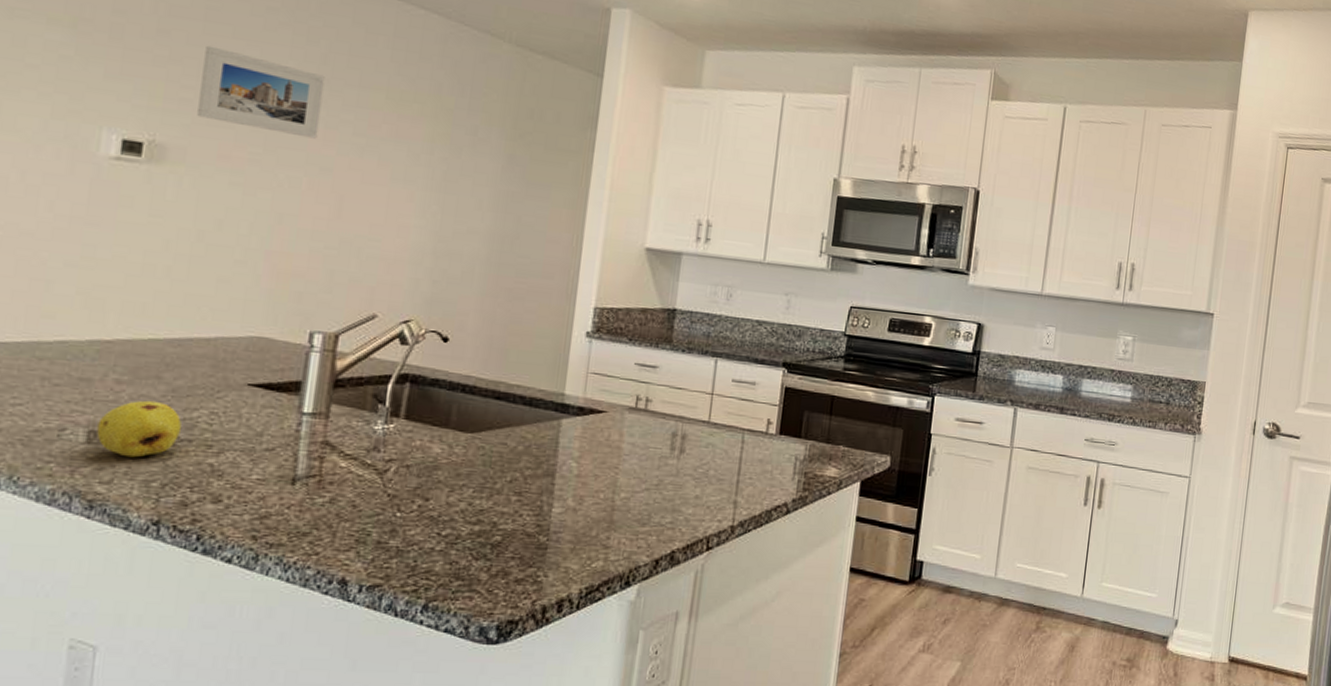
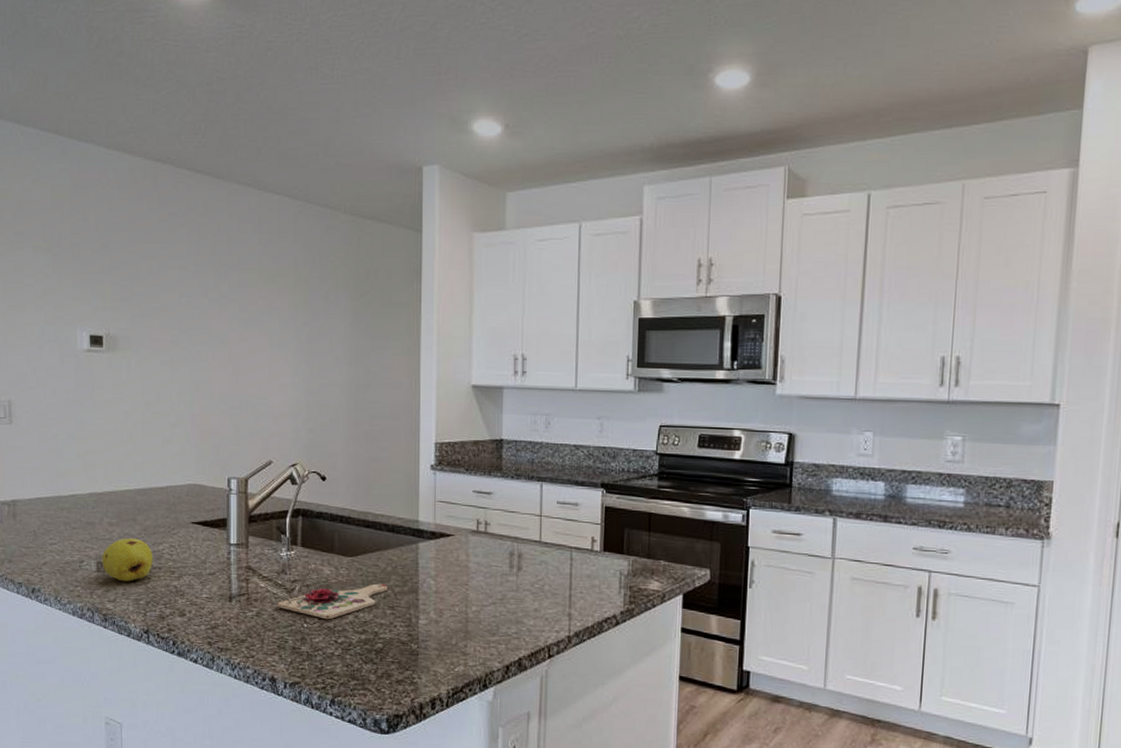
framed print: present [197,45,325,139] -> none [133,251,215,318]
cutting board: none [361,465,516,508] -> present [277,583,388,620]

